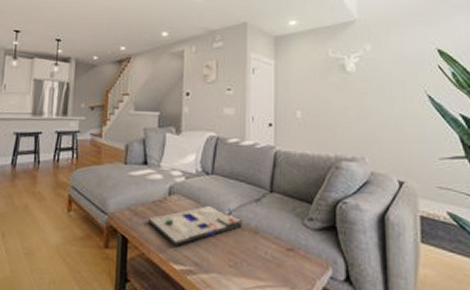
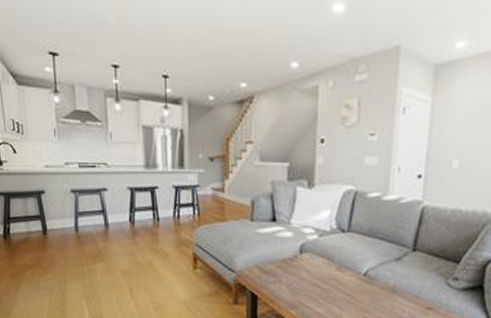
board game: present [148,205,242,246] -> none [278,263,379,303]

